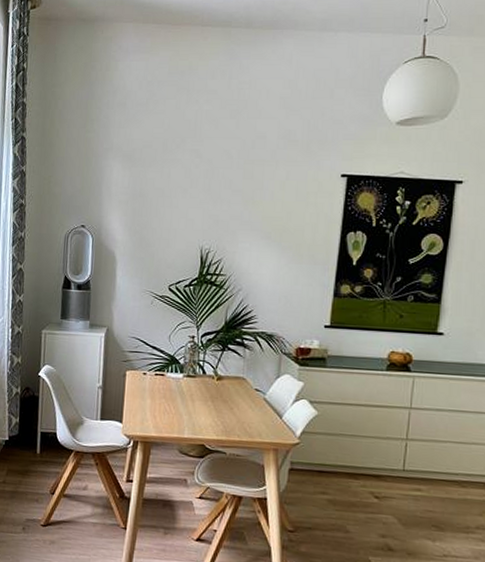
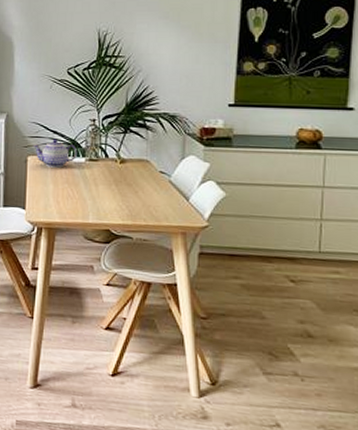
teapot: none [131,354,176,383] -> present [32,139,78,168]

